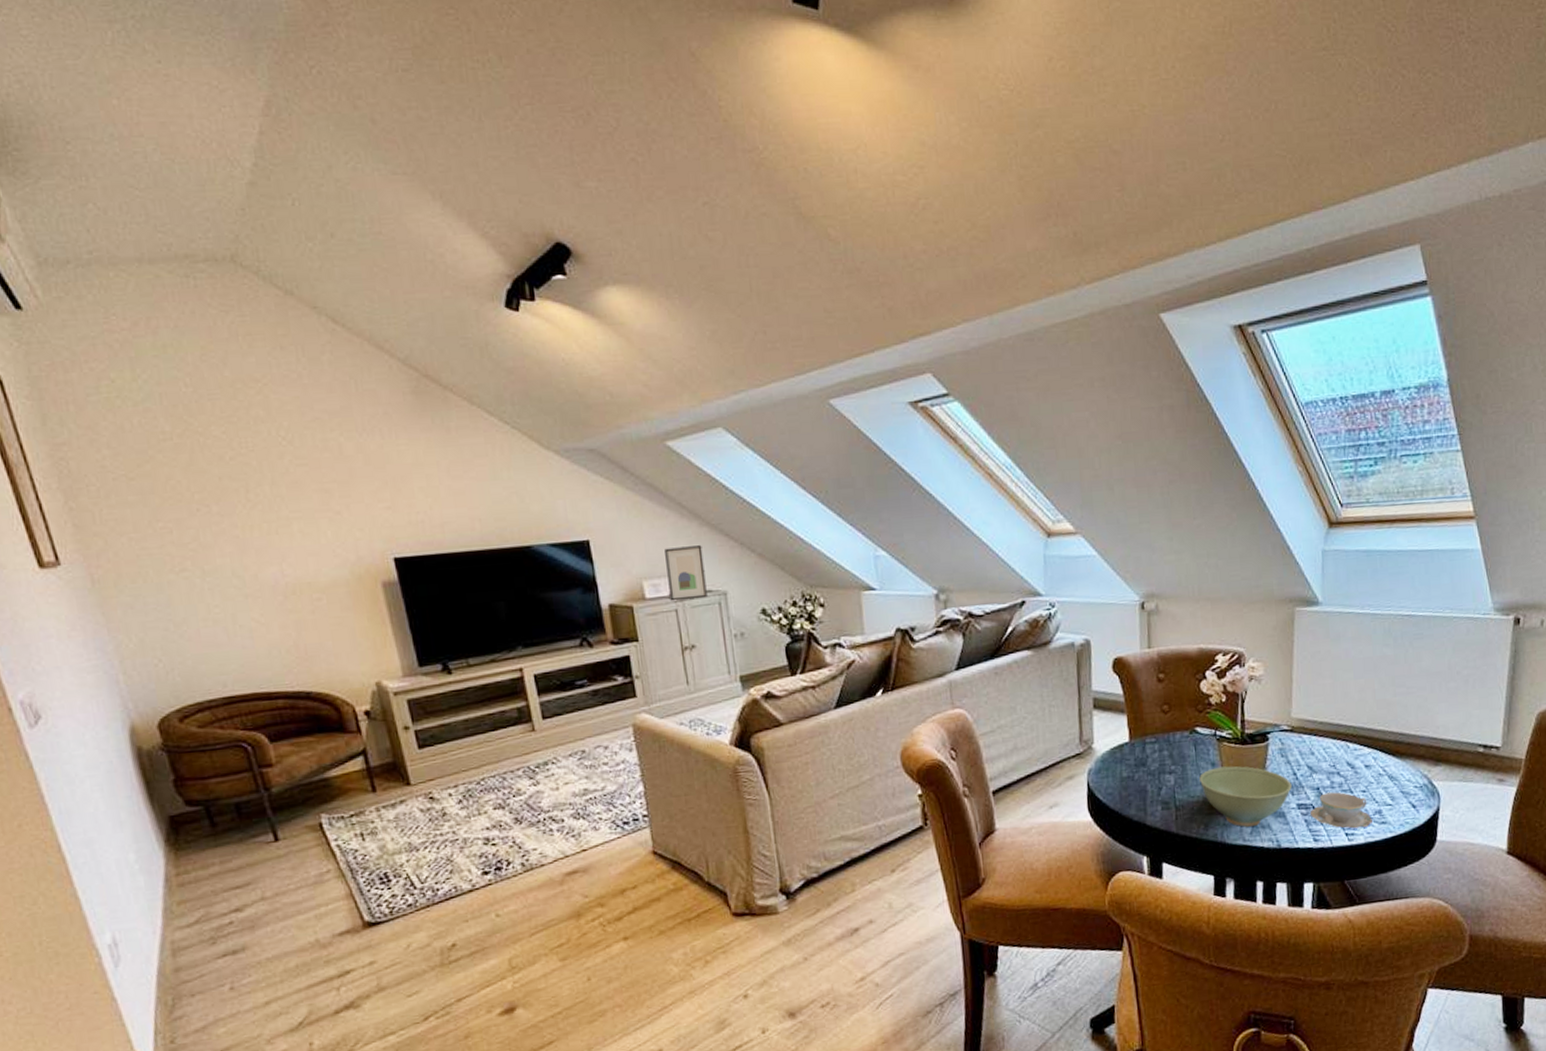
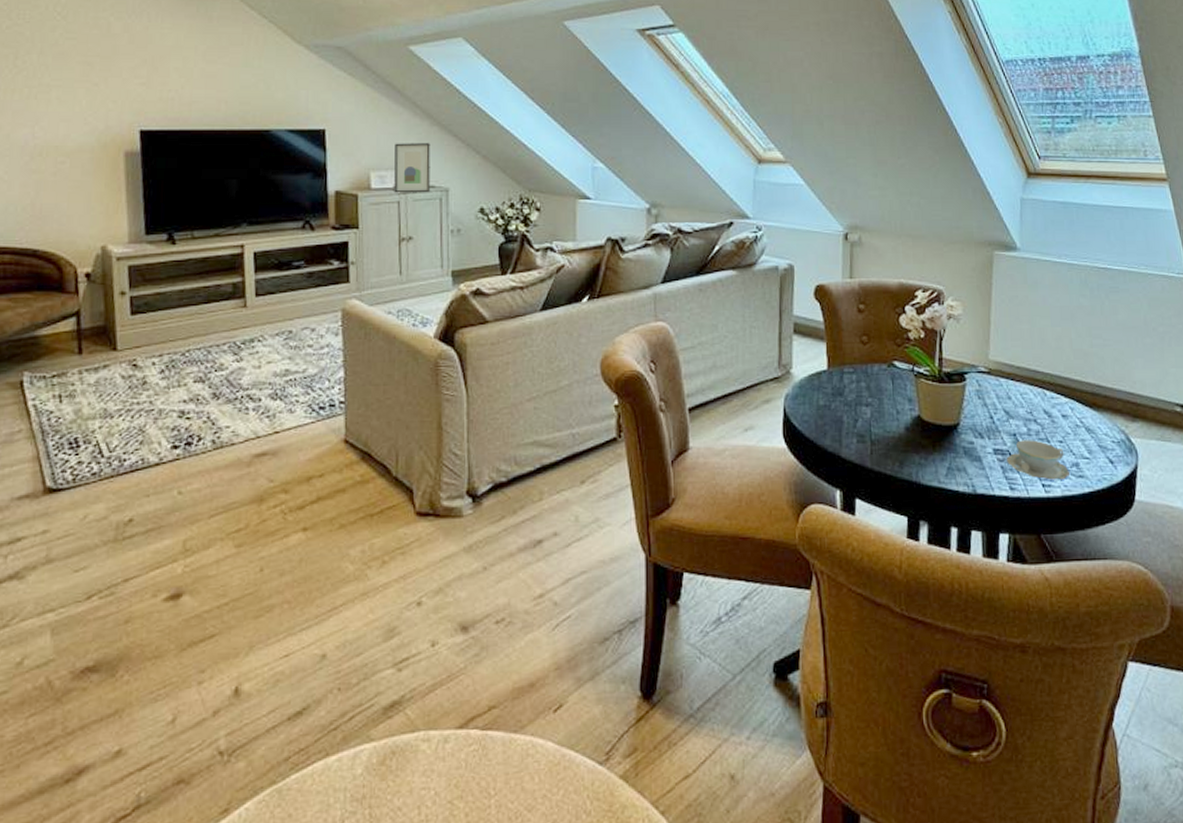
bowl: present [1199,766,1292,827] -> none [896,403,988,468]

